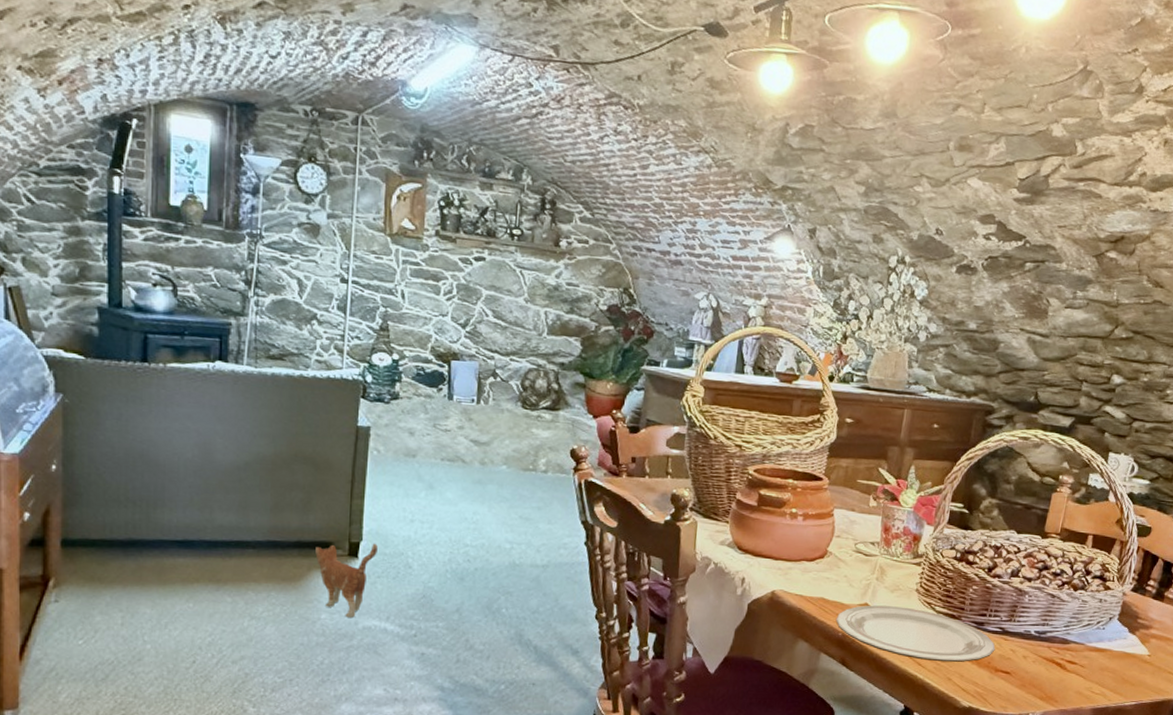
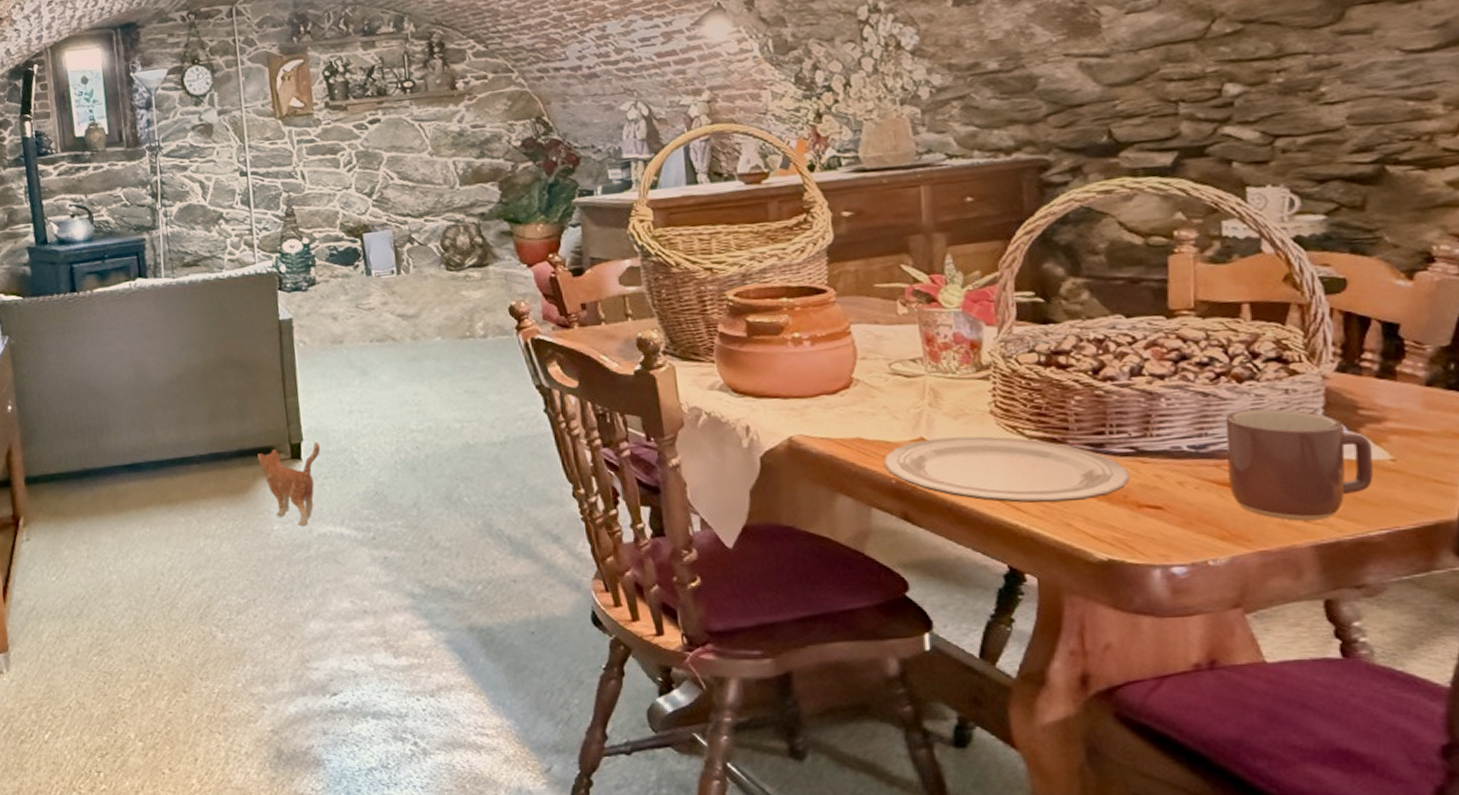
mug: none [1053,610,1140,692] -> present [1225,408,1373,521]

